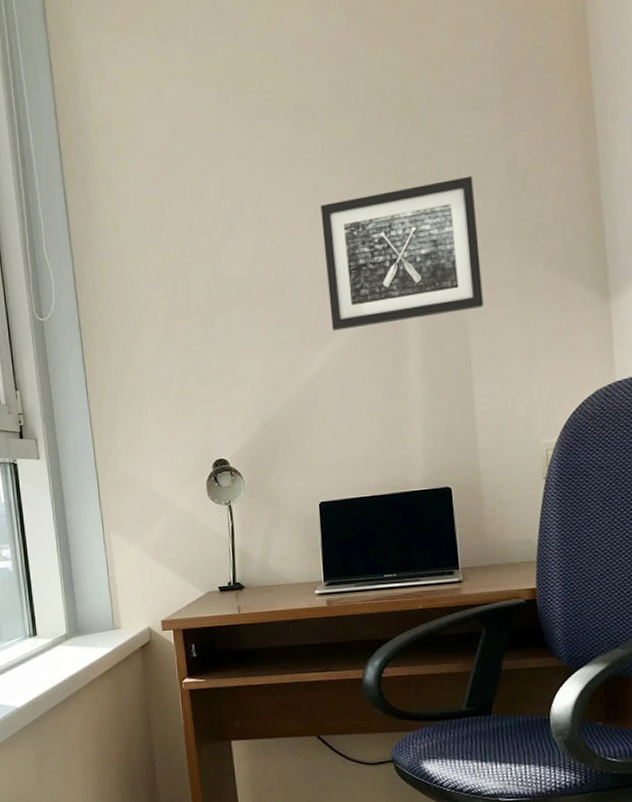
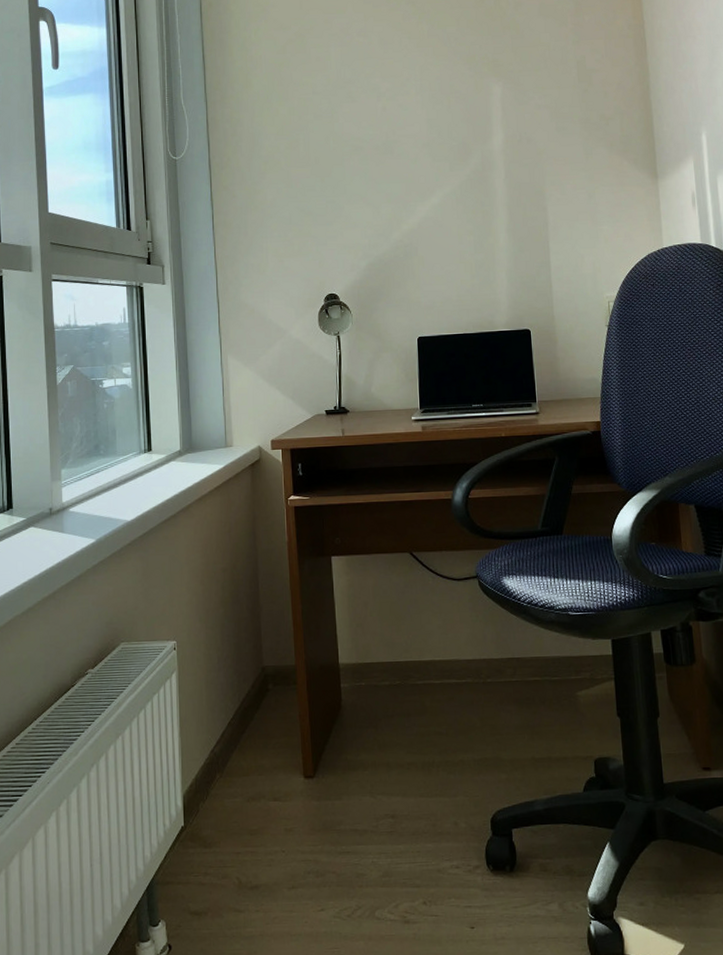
wall art: present [320,175,484,331] -> none [425,70,558,189]

